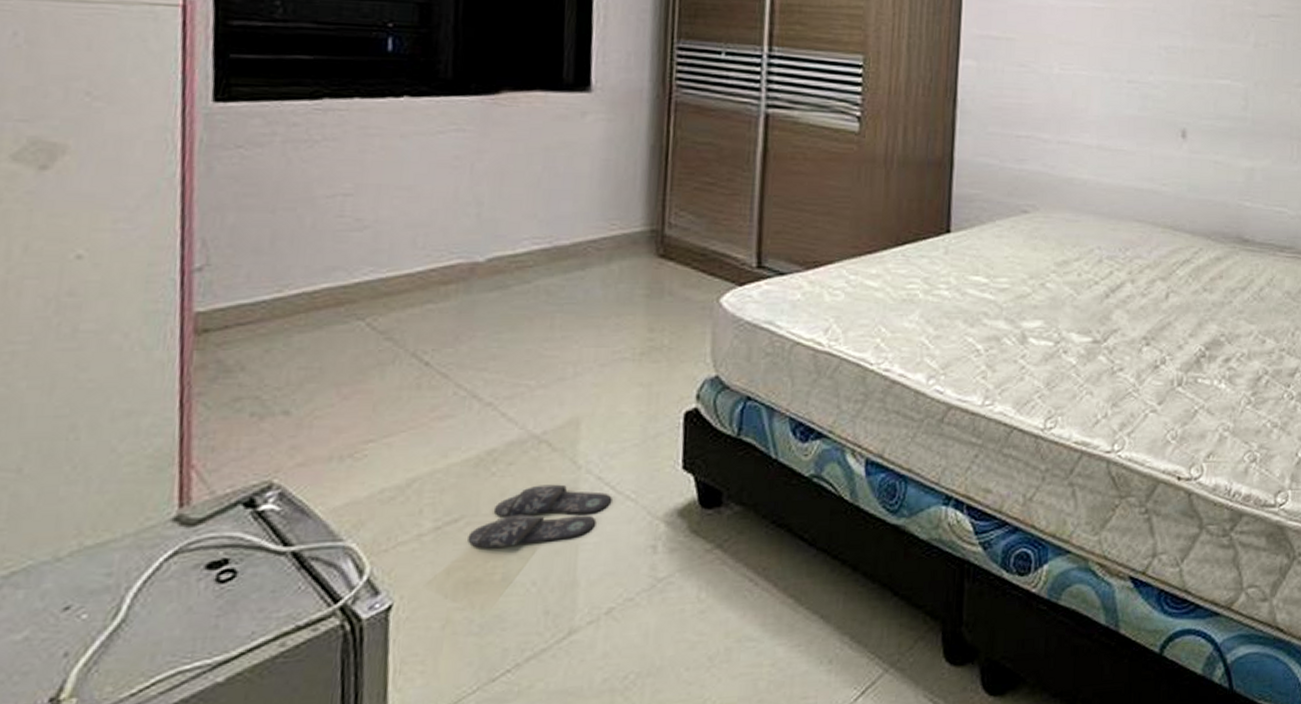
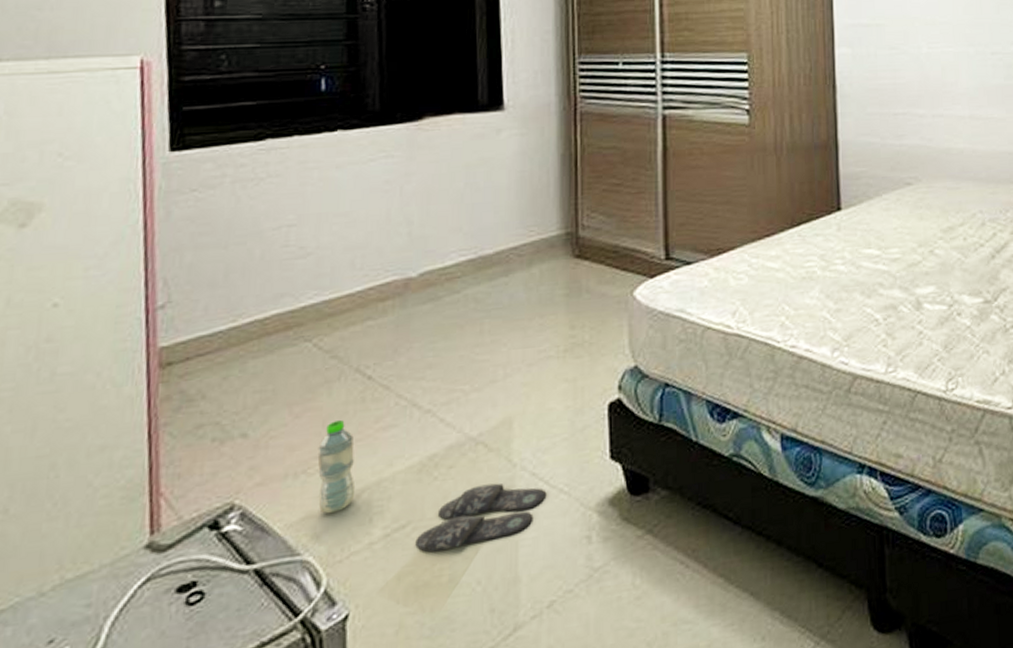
water bottle: none [364,406,407,501] -> present [317,420,356,514]

